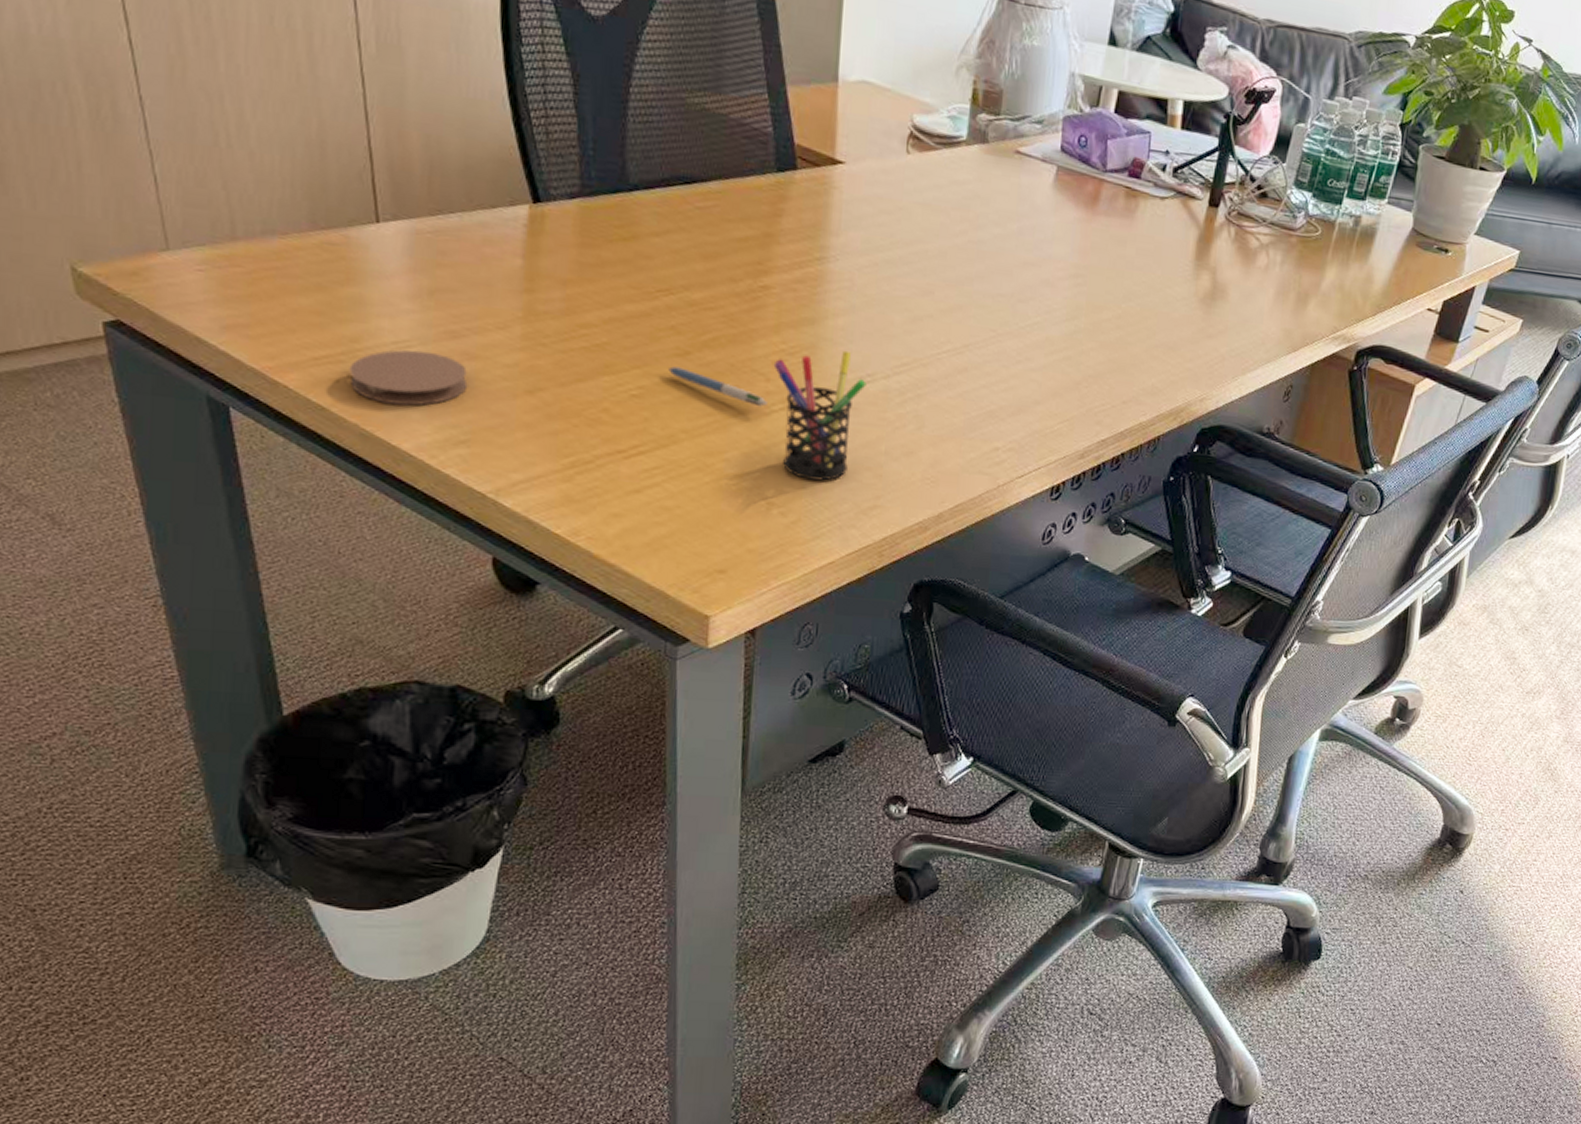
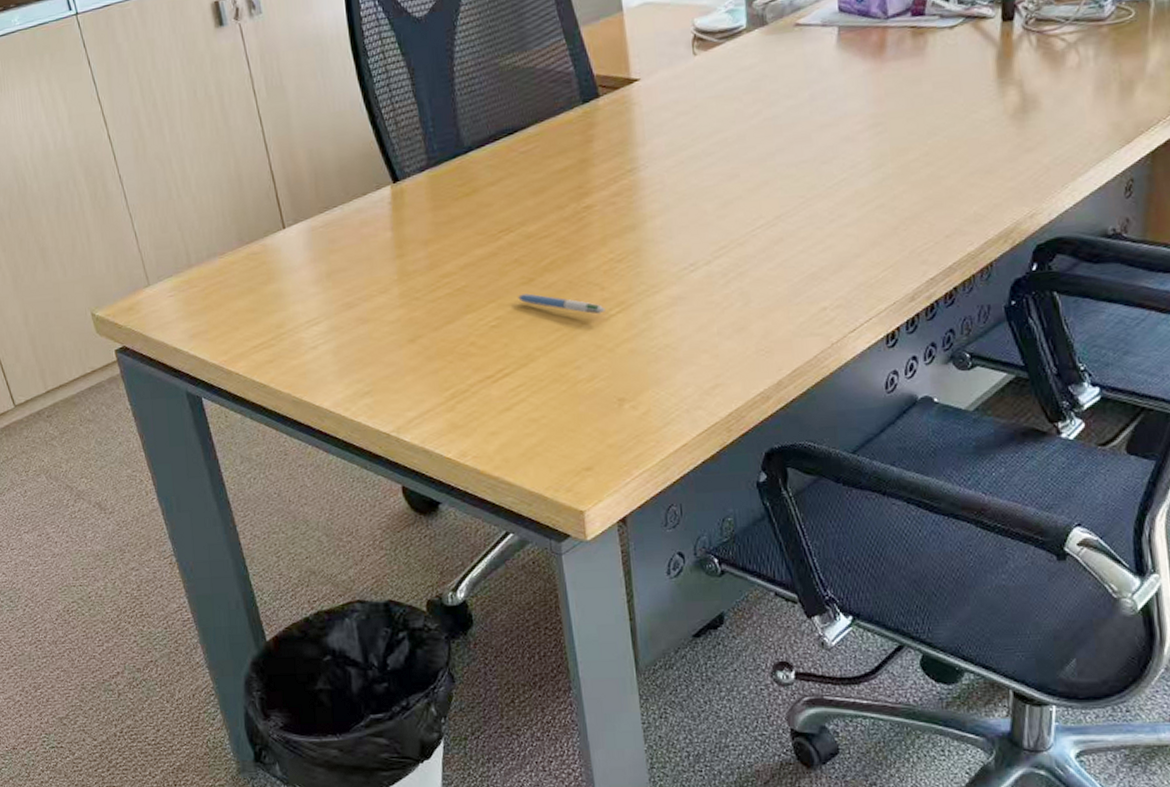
coaster: present [349,350,468,406] -> none [278,323,365,373]
pen holder: present [773,350,867,481] -> none [605,246,691,372]

